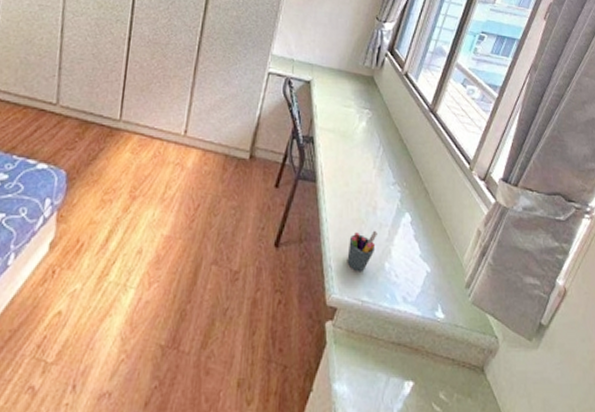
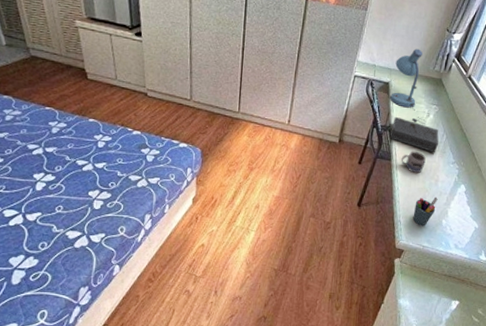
desk lamp: none [311,40,361,133] -> present [389,48,430,124]
book: none [313,124,375,171] -> present [389,116,439,153]
mug: none [329,168,360,198] -> present [401,151,426,173]

